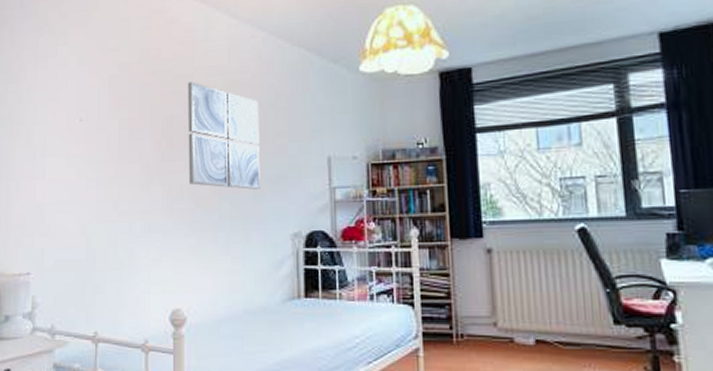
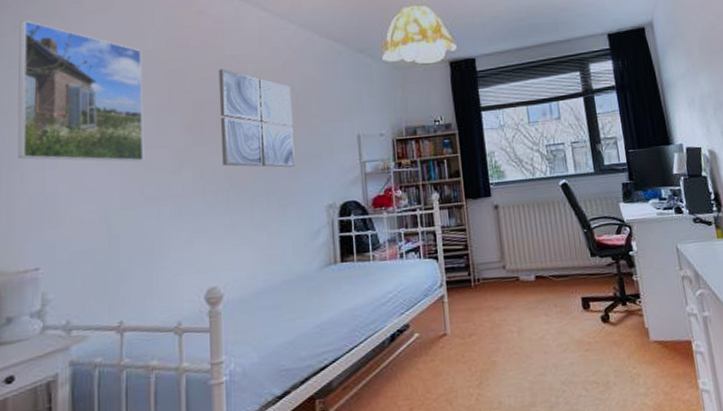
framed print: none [14,34,118,177] -> present [17,20,144,162]

